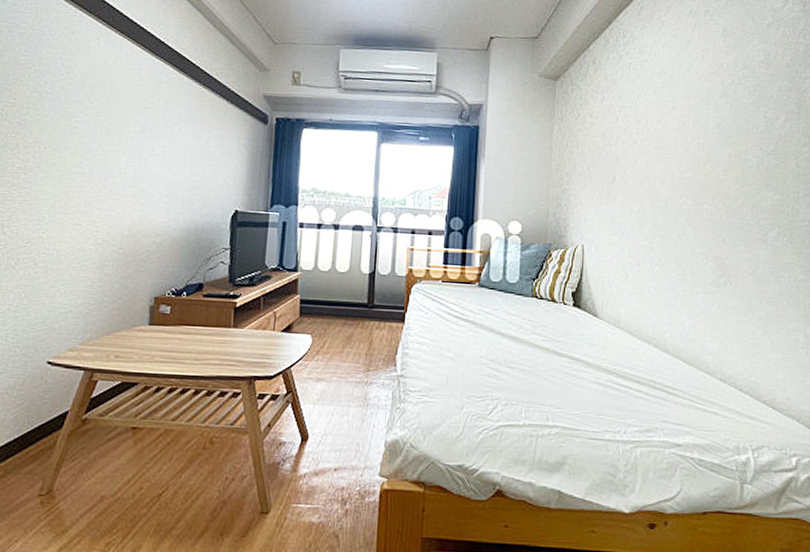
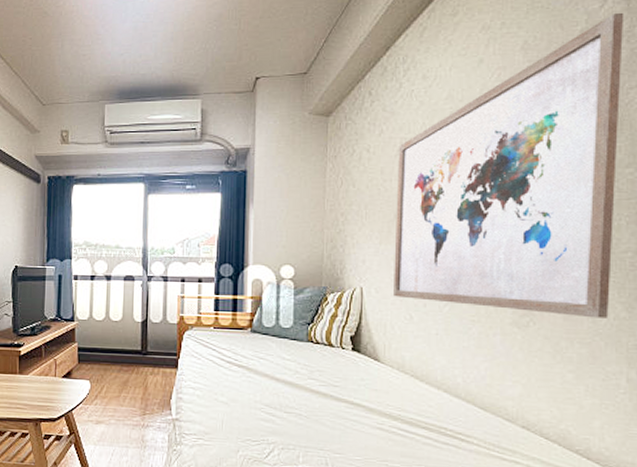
wall art: none [611,12,801,280] -> present [394,12,624,318]

